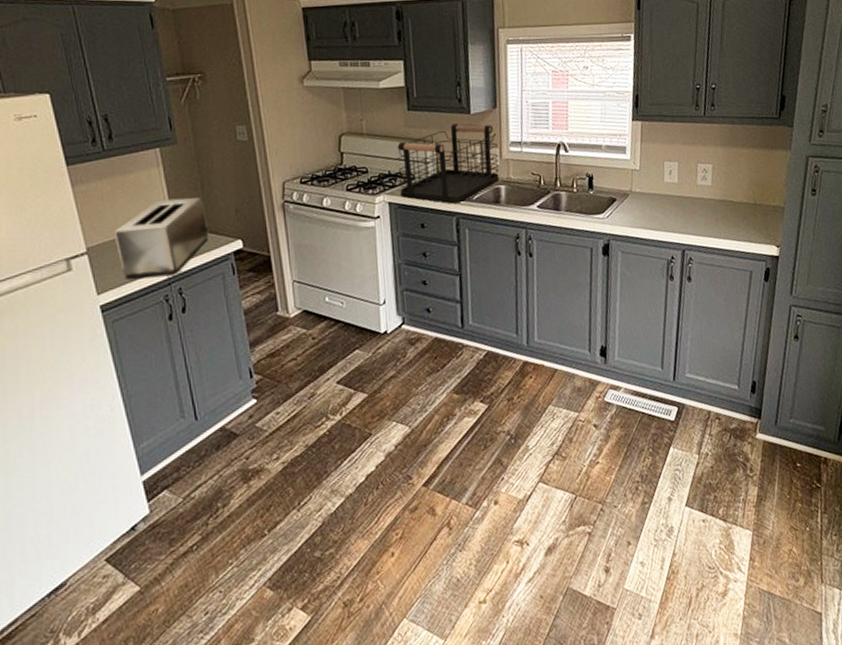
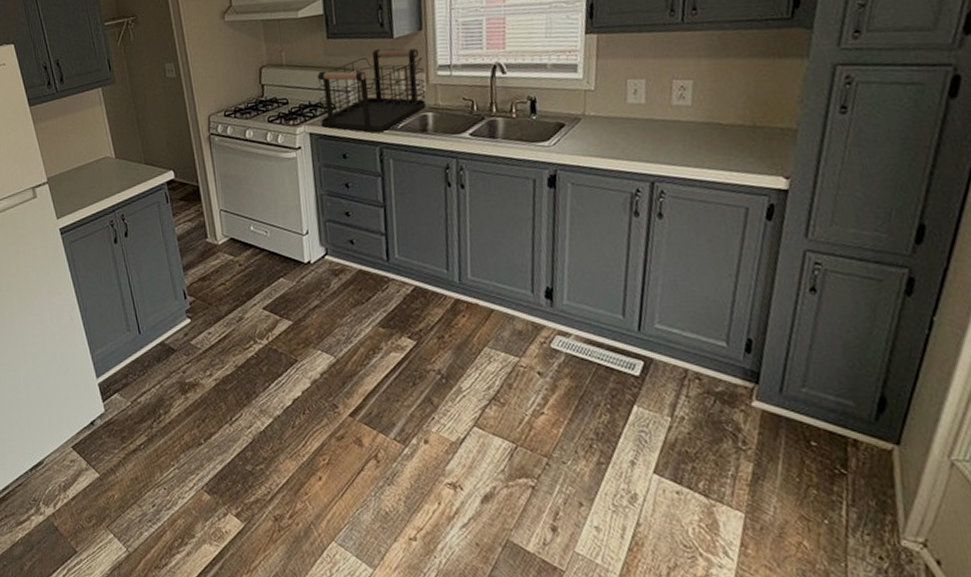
toaster: present [113,197,209,279] -> none [67,132,145,206]

